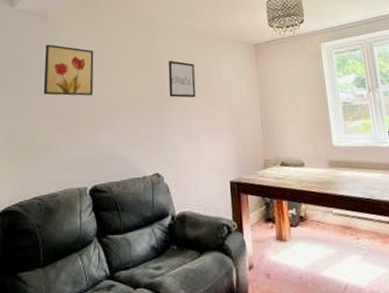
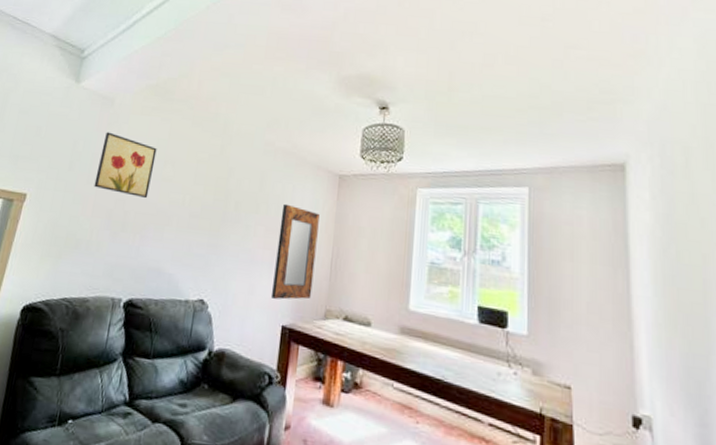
wall art: present [168,60,196,98] -> none [232,175,266,223]
home mirror: none [211,77,250,160] -> present [270,203,320,300]

